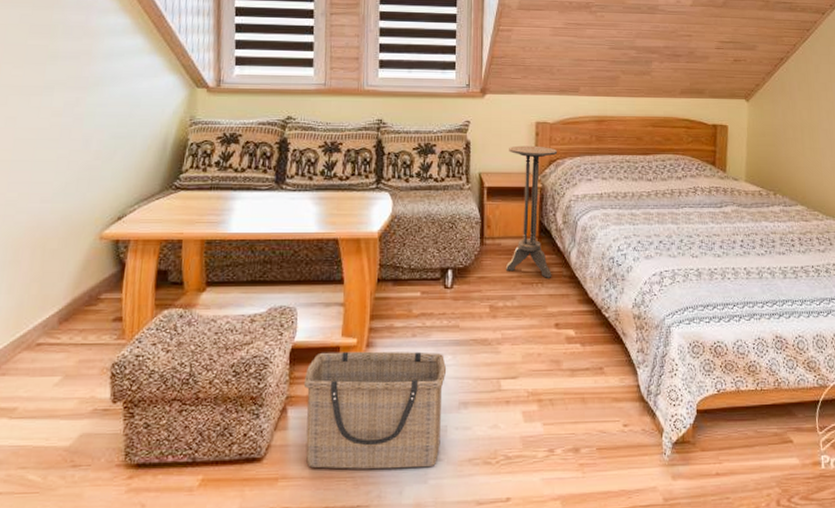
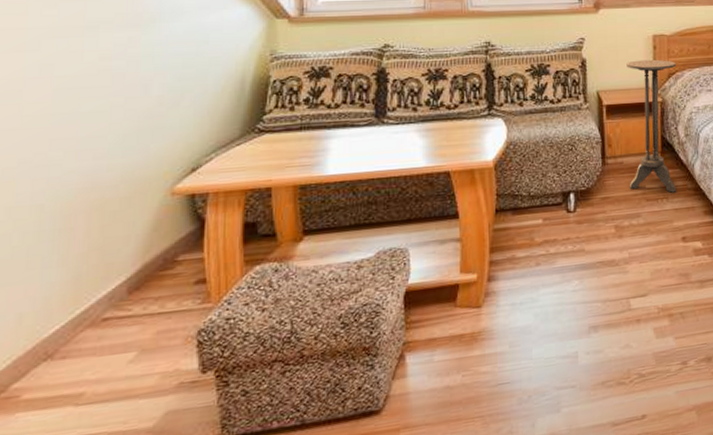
basket: present [303,351,447,469] -> none [421,279,575,413]

